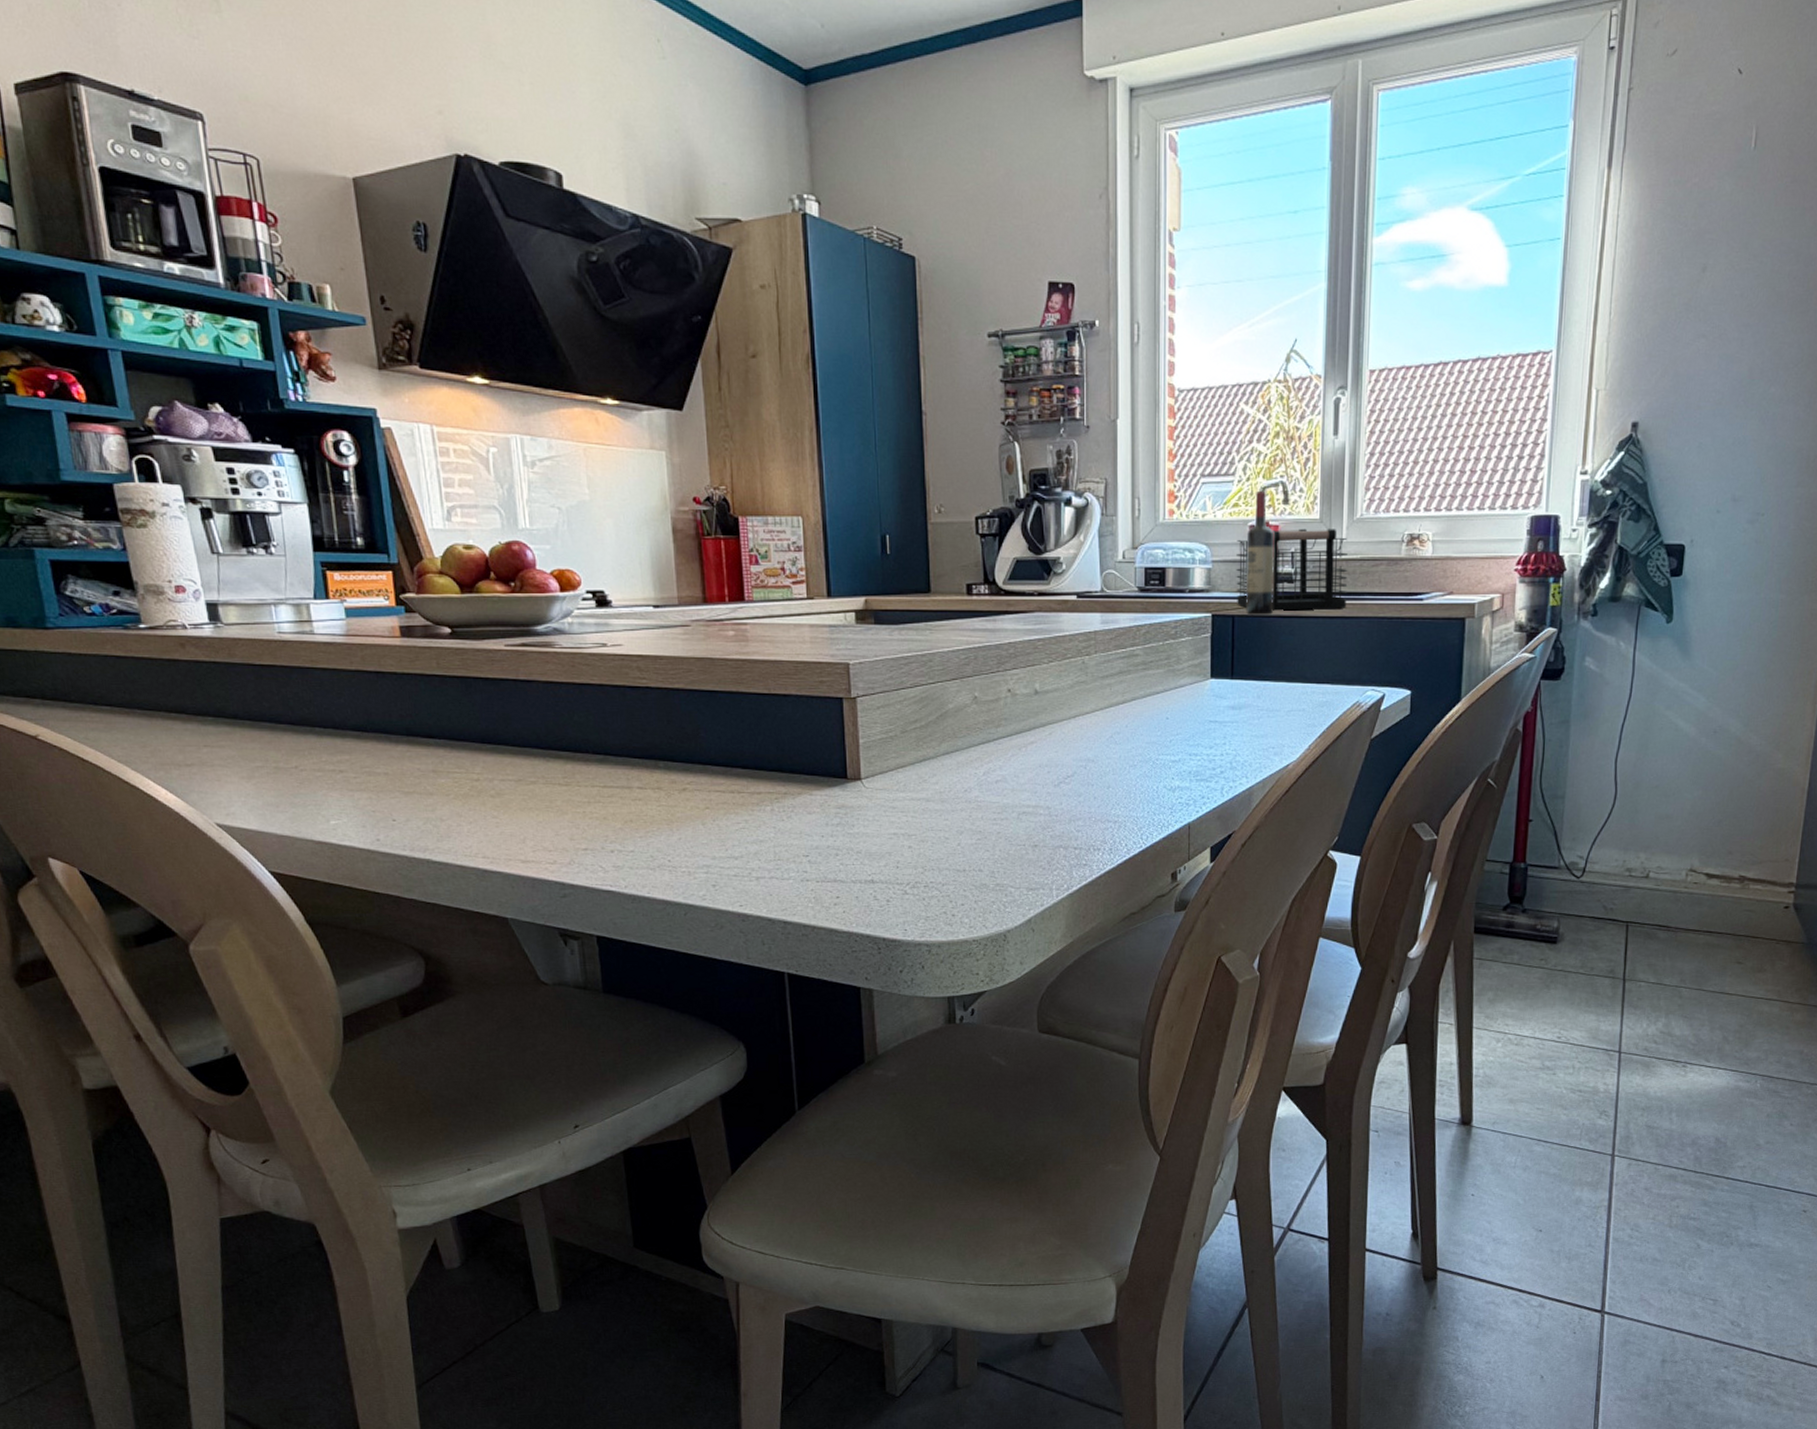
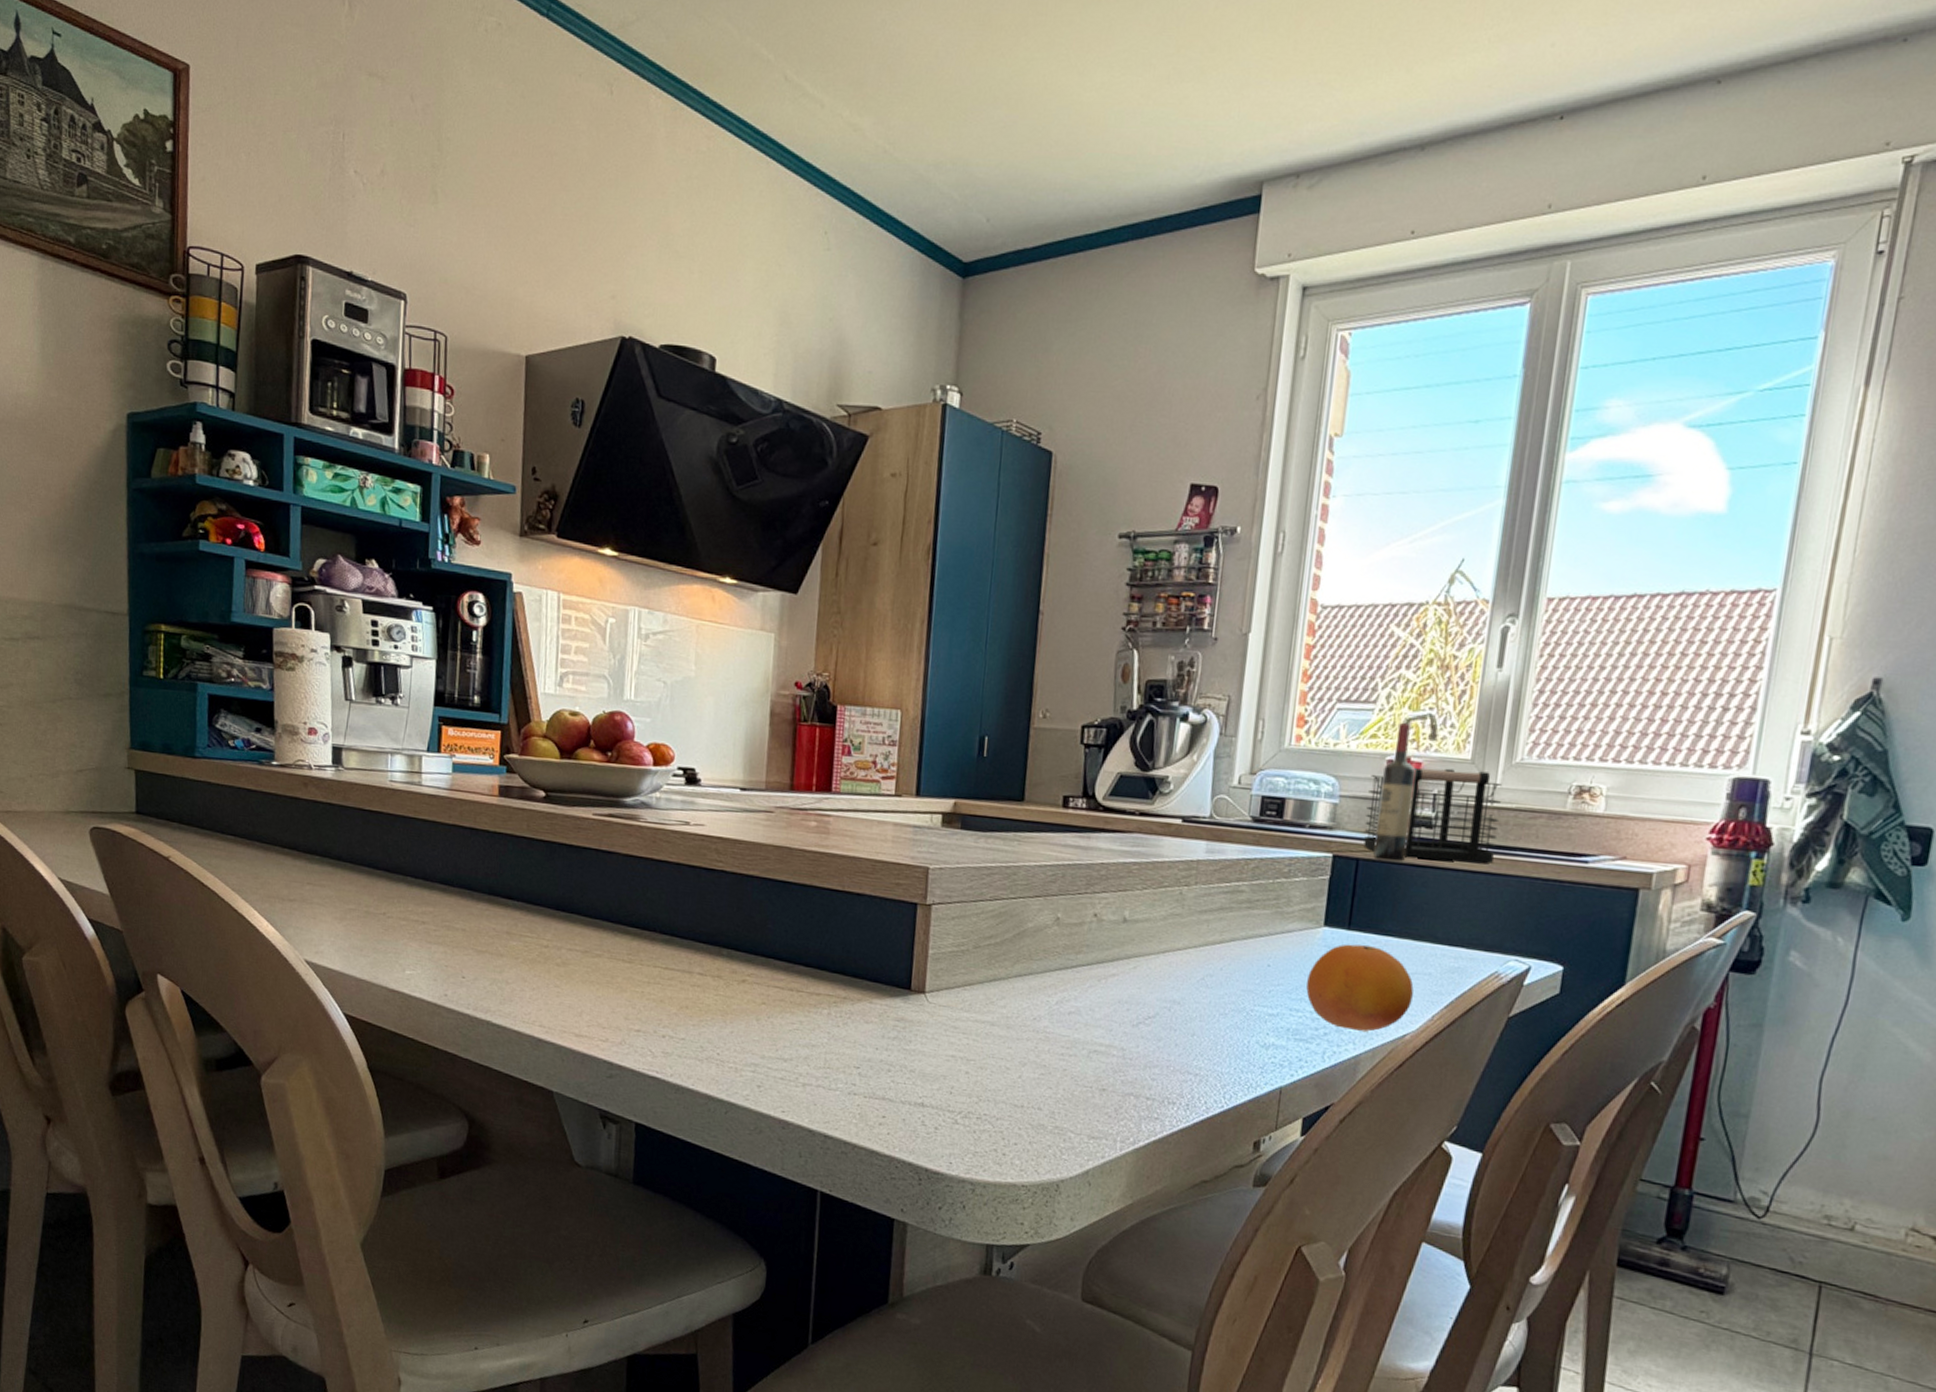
fruit: none [1200,691,1291,766] -> present [1306,944,1414,1032]

